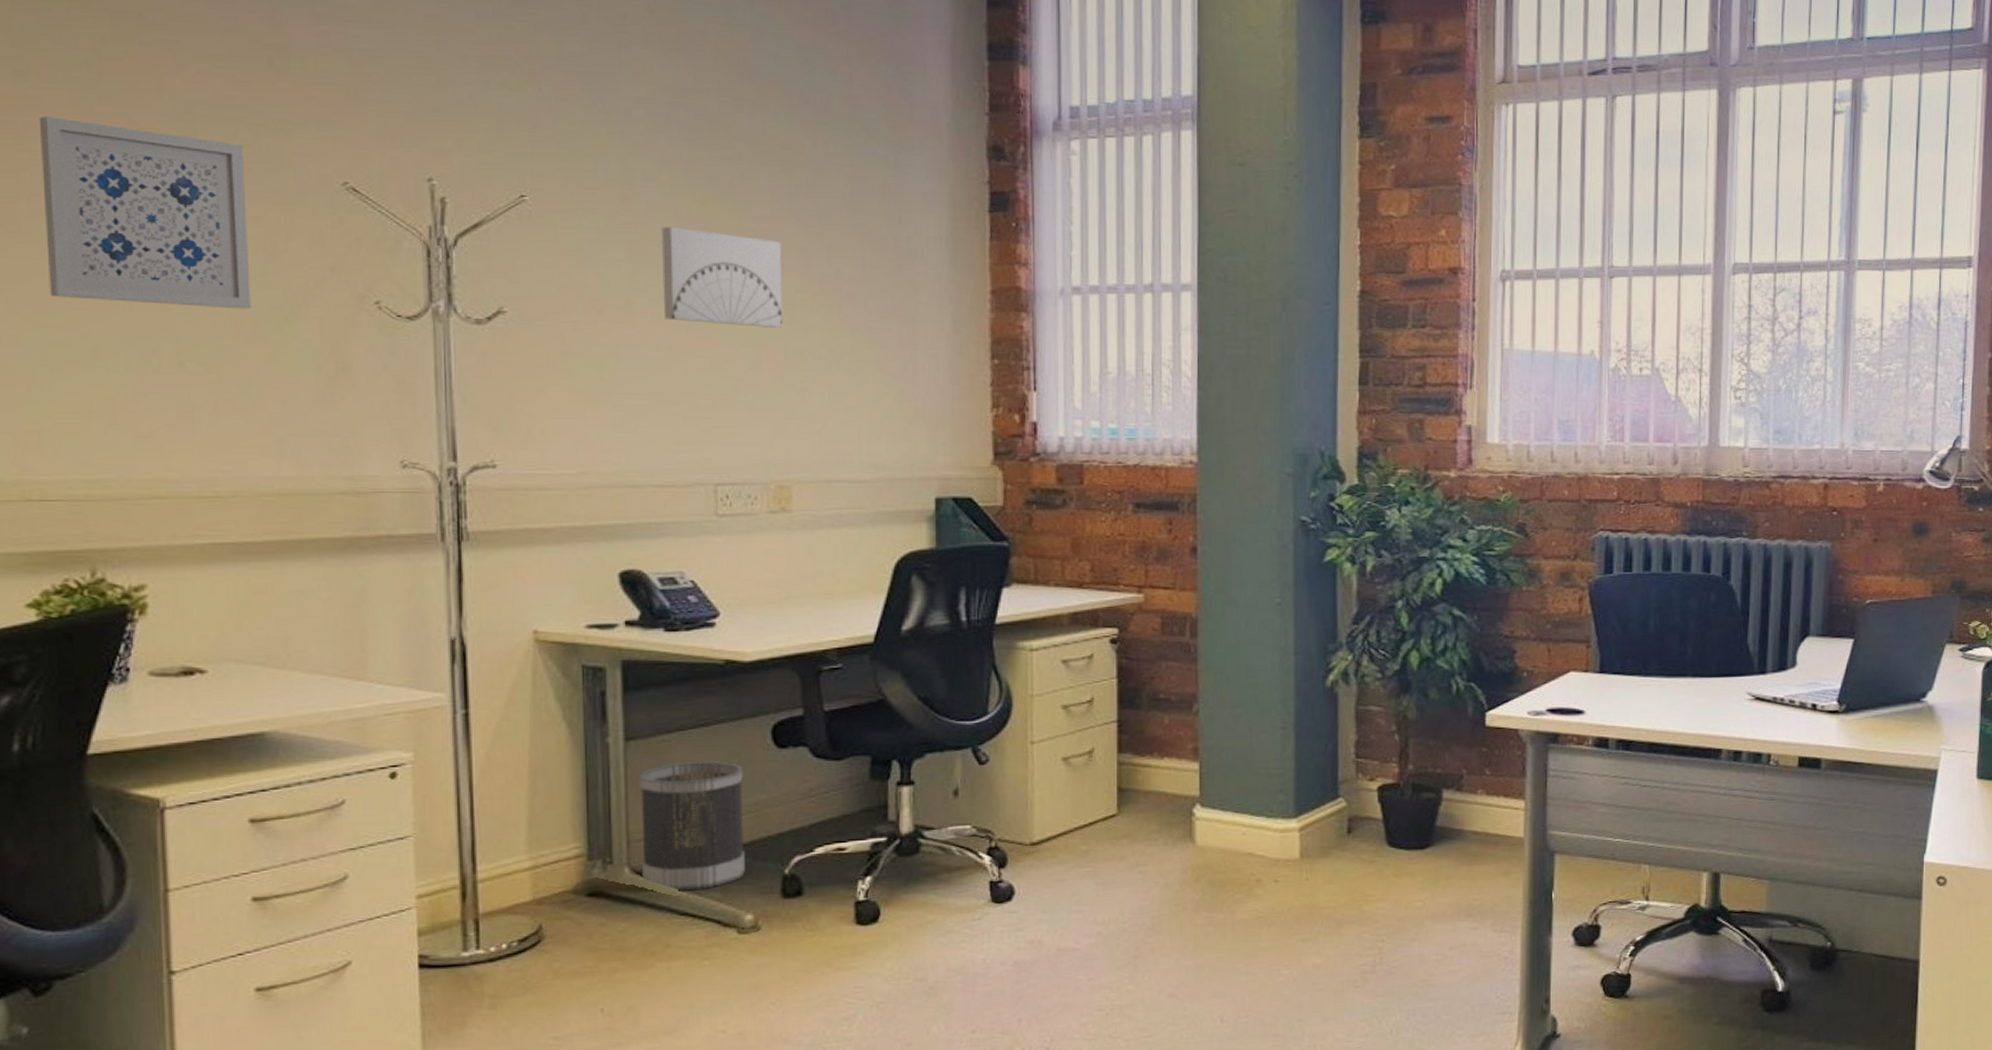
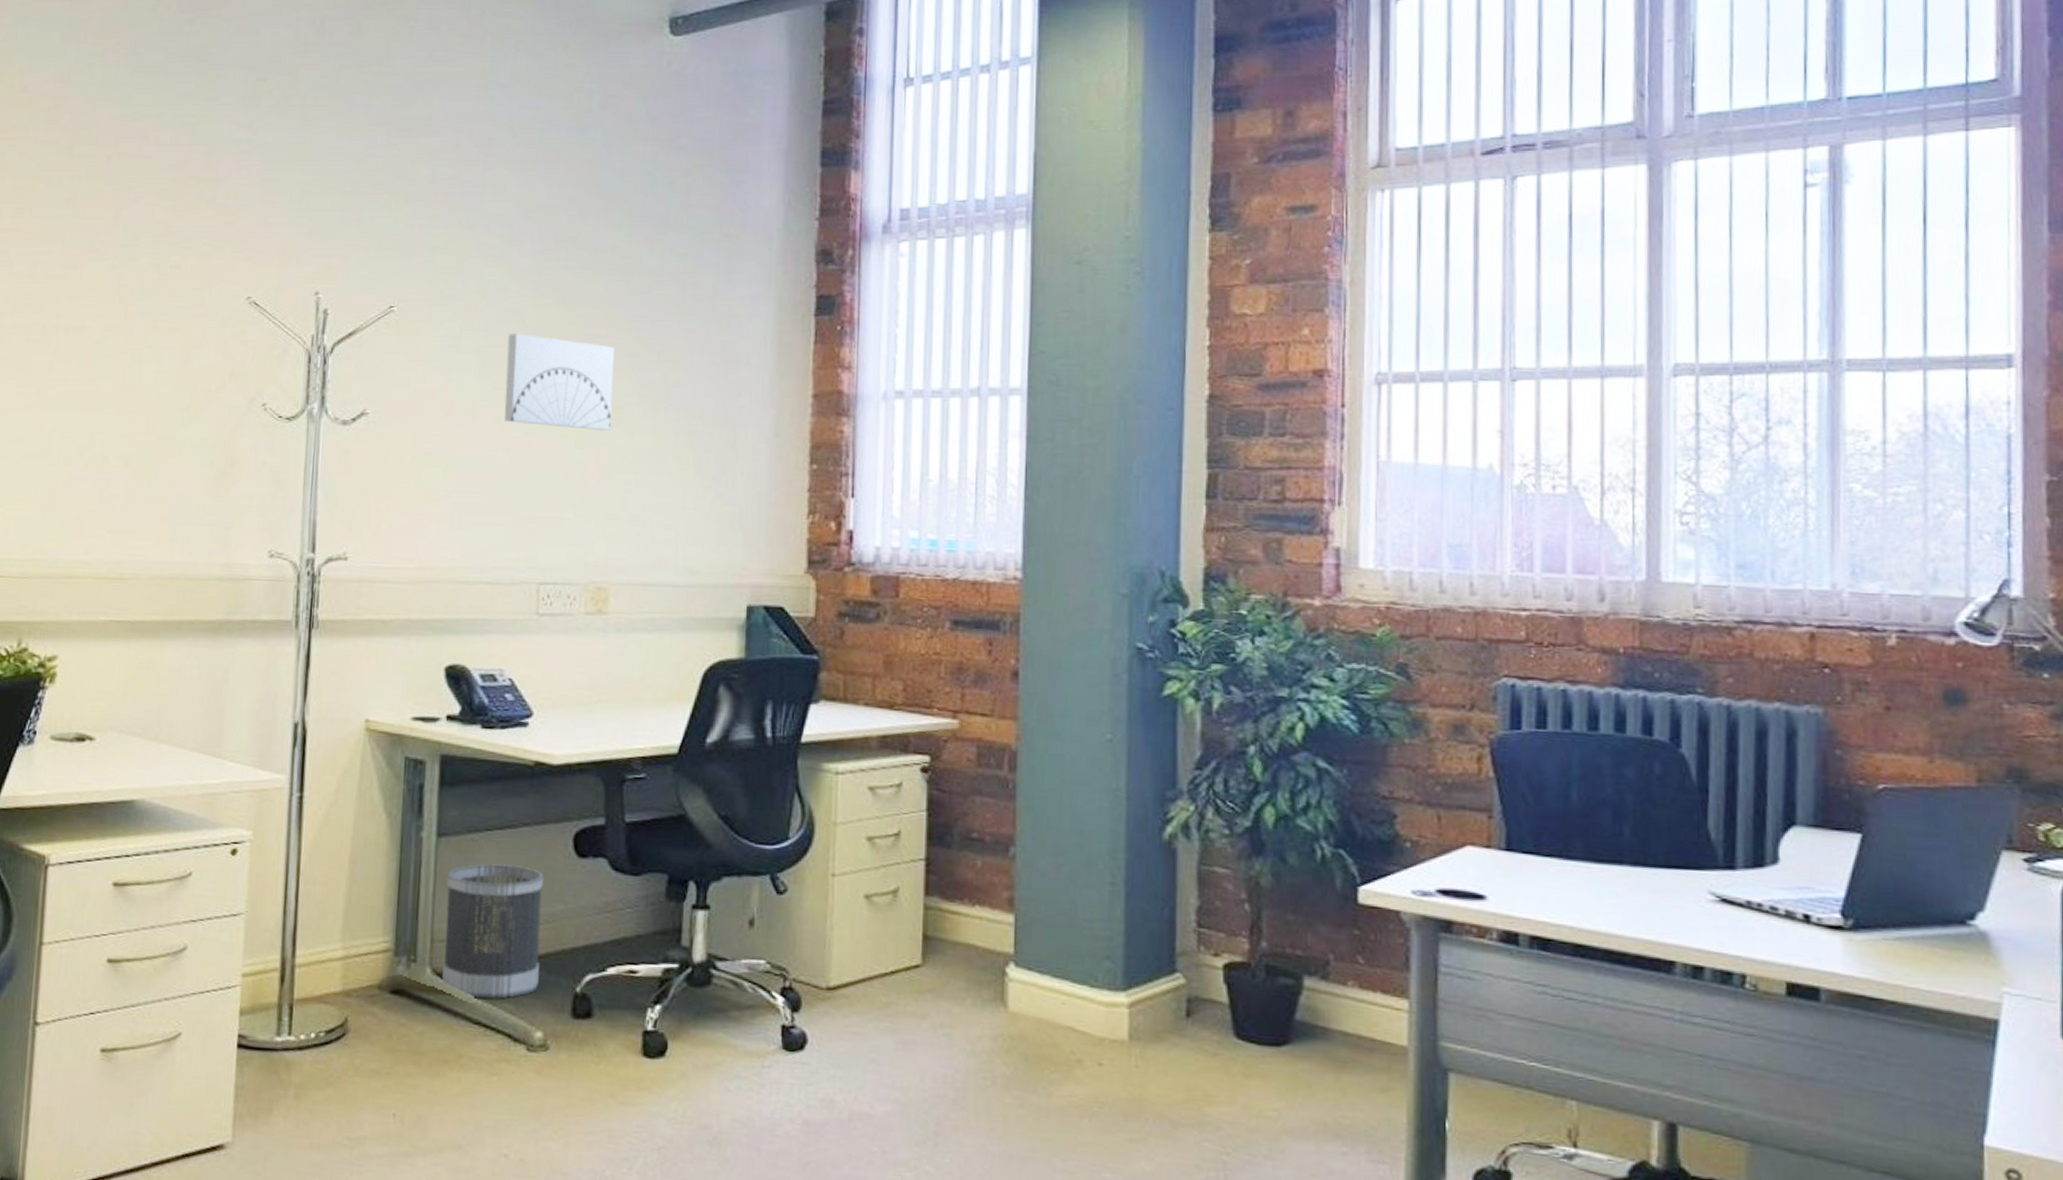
wall art: present [38,116,251,309] -> none [16,246,173,410]

